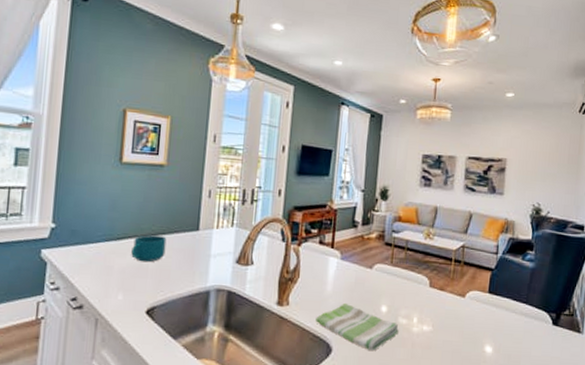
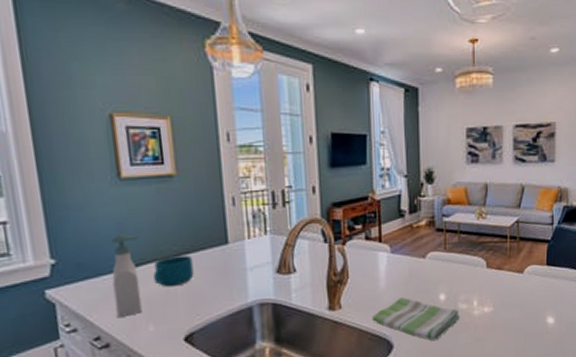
soap bottle: none [94,210,126,283] -> present [111,234,143,317]

